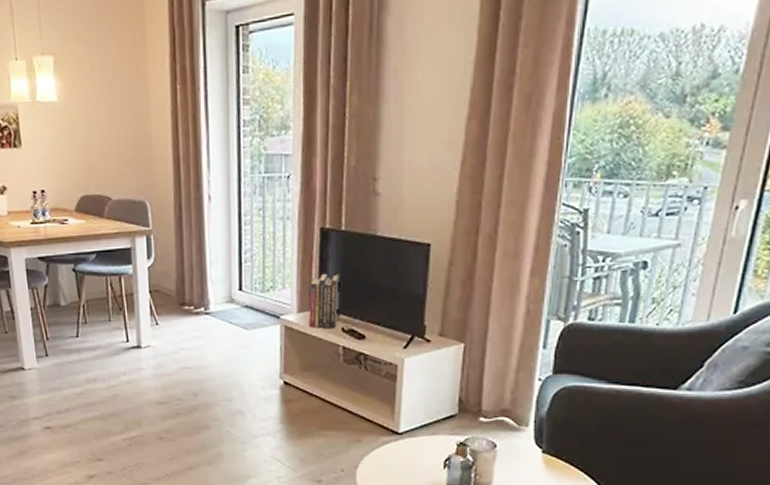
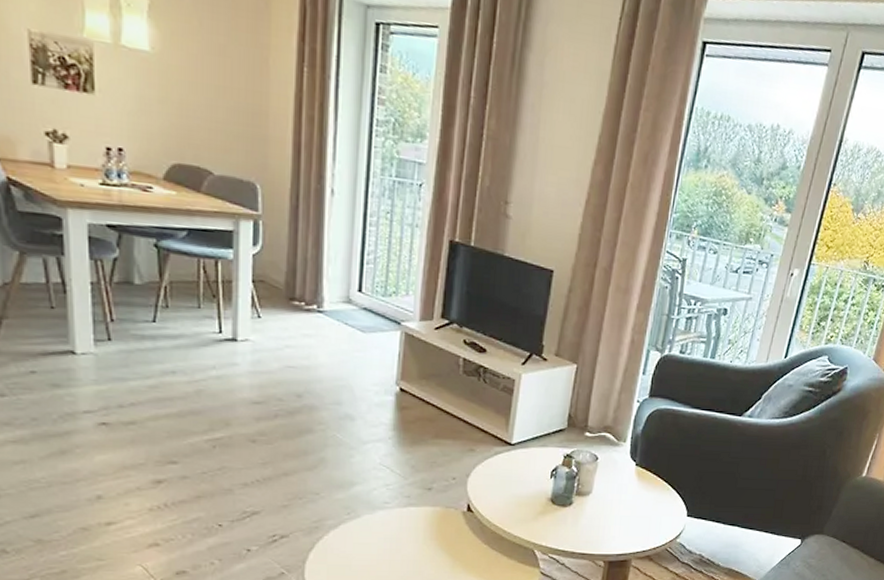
books: present [309,273,339,329] -> none [431,285,465,341]

